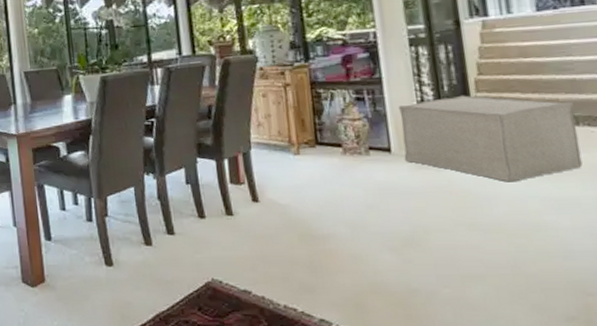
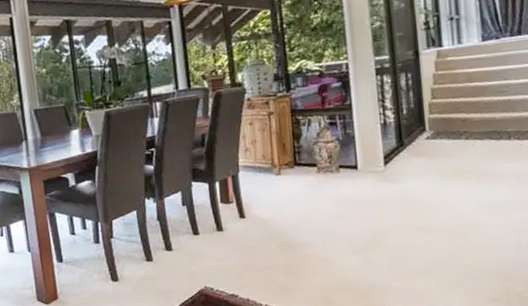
ottoman: present [399,95,583,182] -> none [365,117,511,190]

